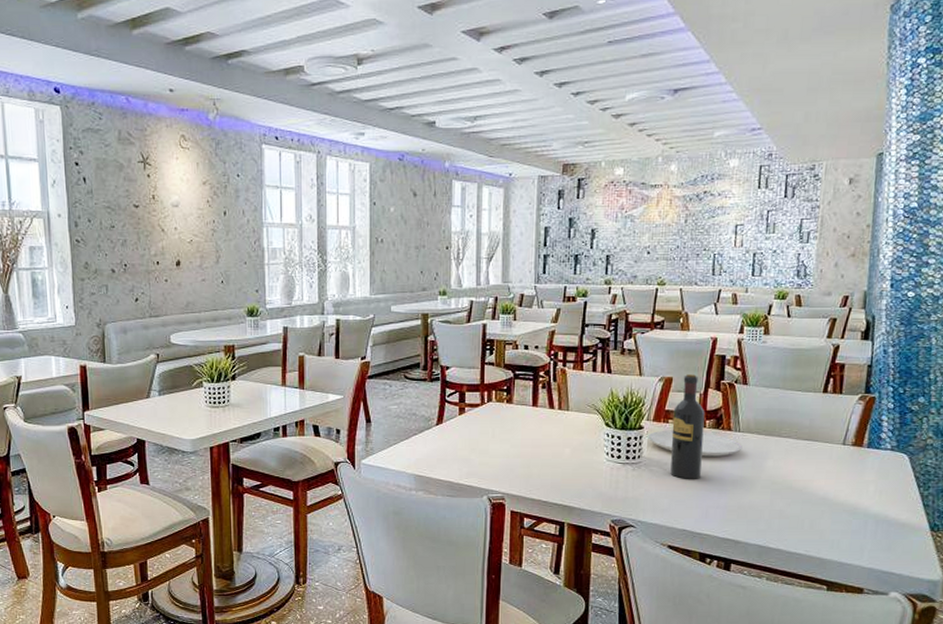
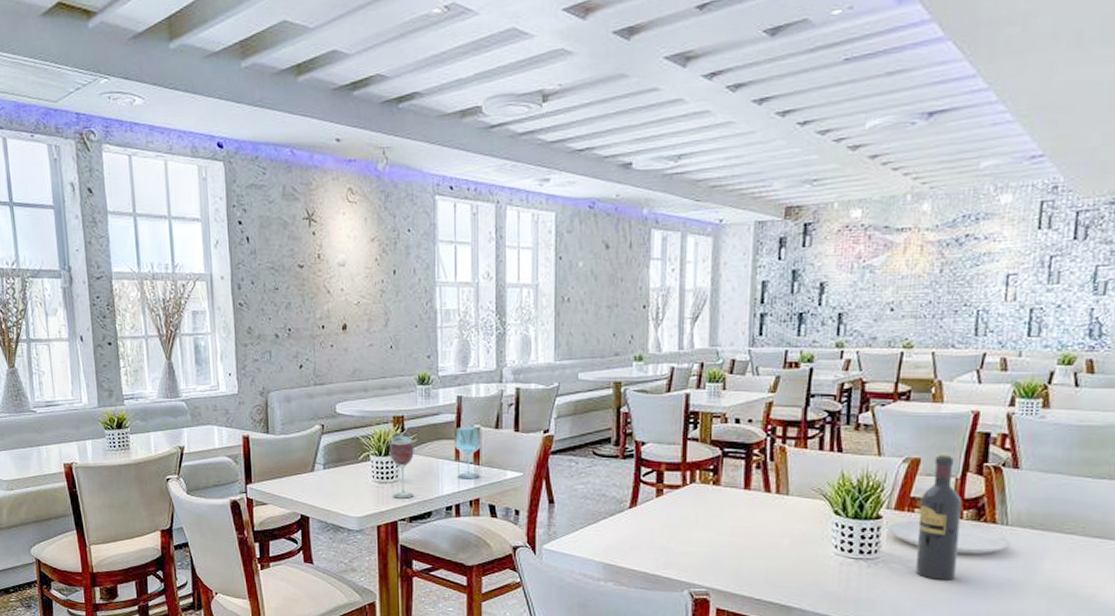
wineglass: none [220,360,244,421] -> present [389,432,414,499]
wine glass: none [280,355,307,401] -> present [454,427,482,478]

